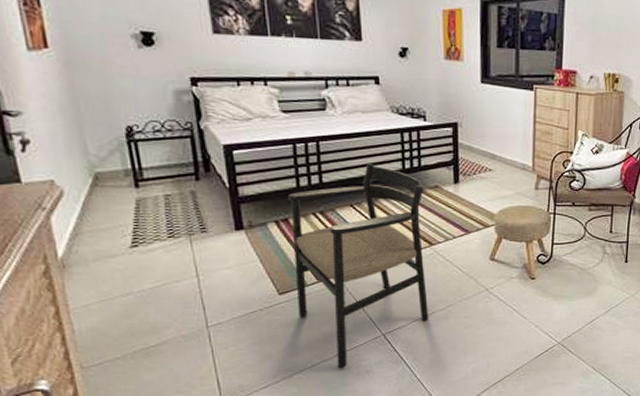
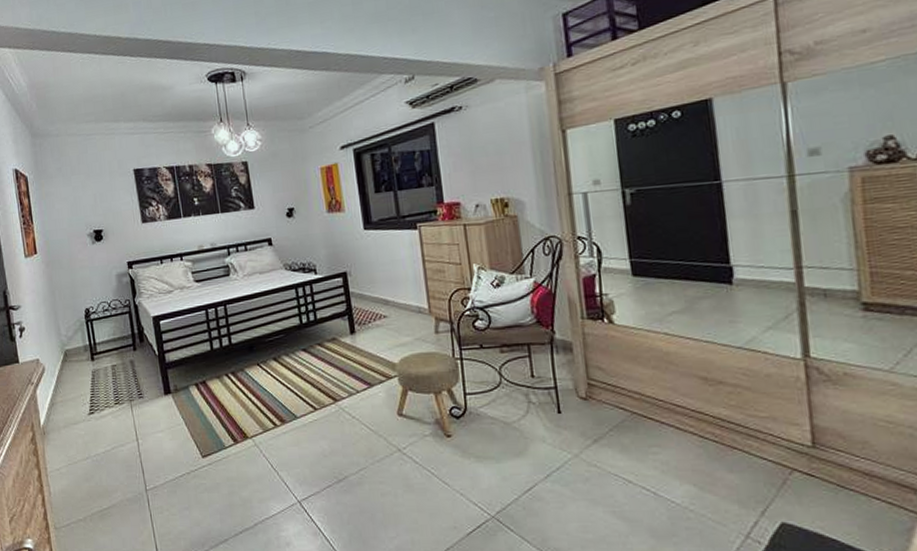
chair: present [287,164,429,368] -> none [204,321,343,538]

